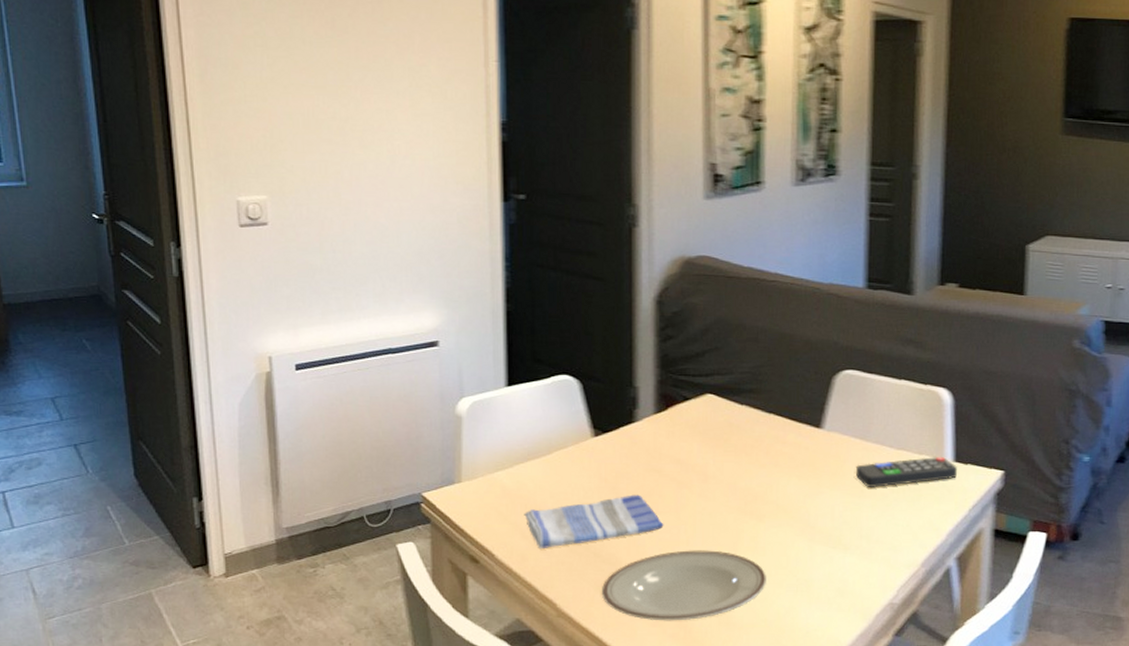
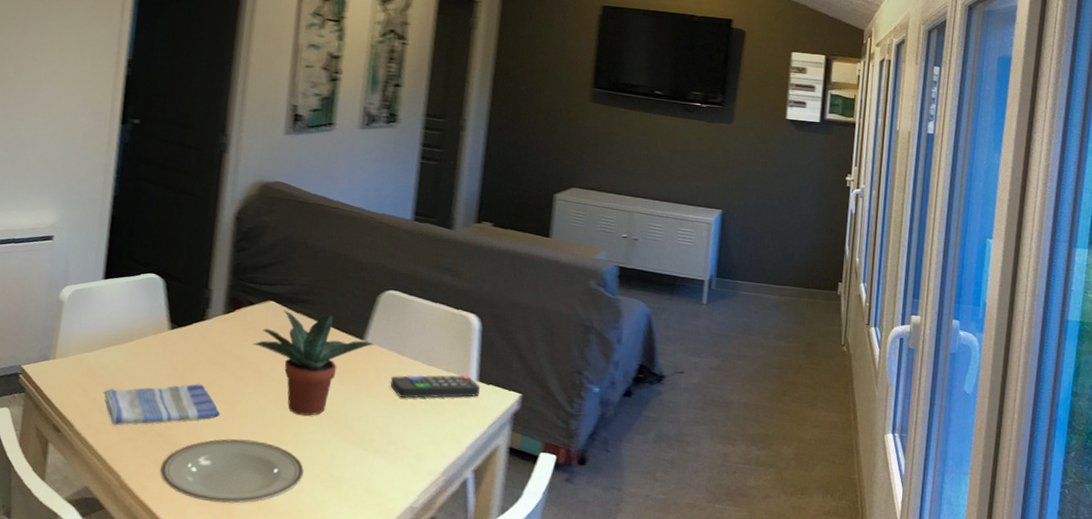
potted plant: none [693,403,833,517] -> present [252,310,374,416]

